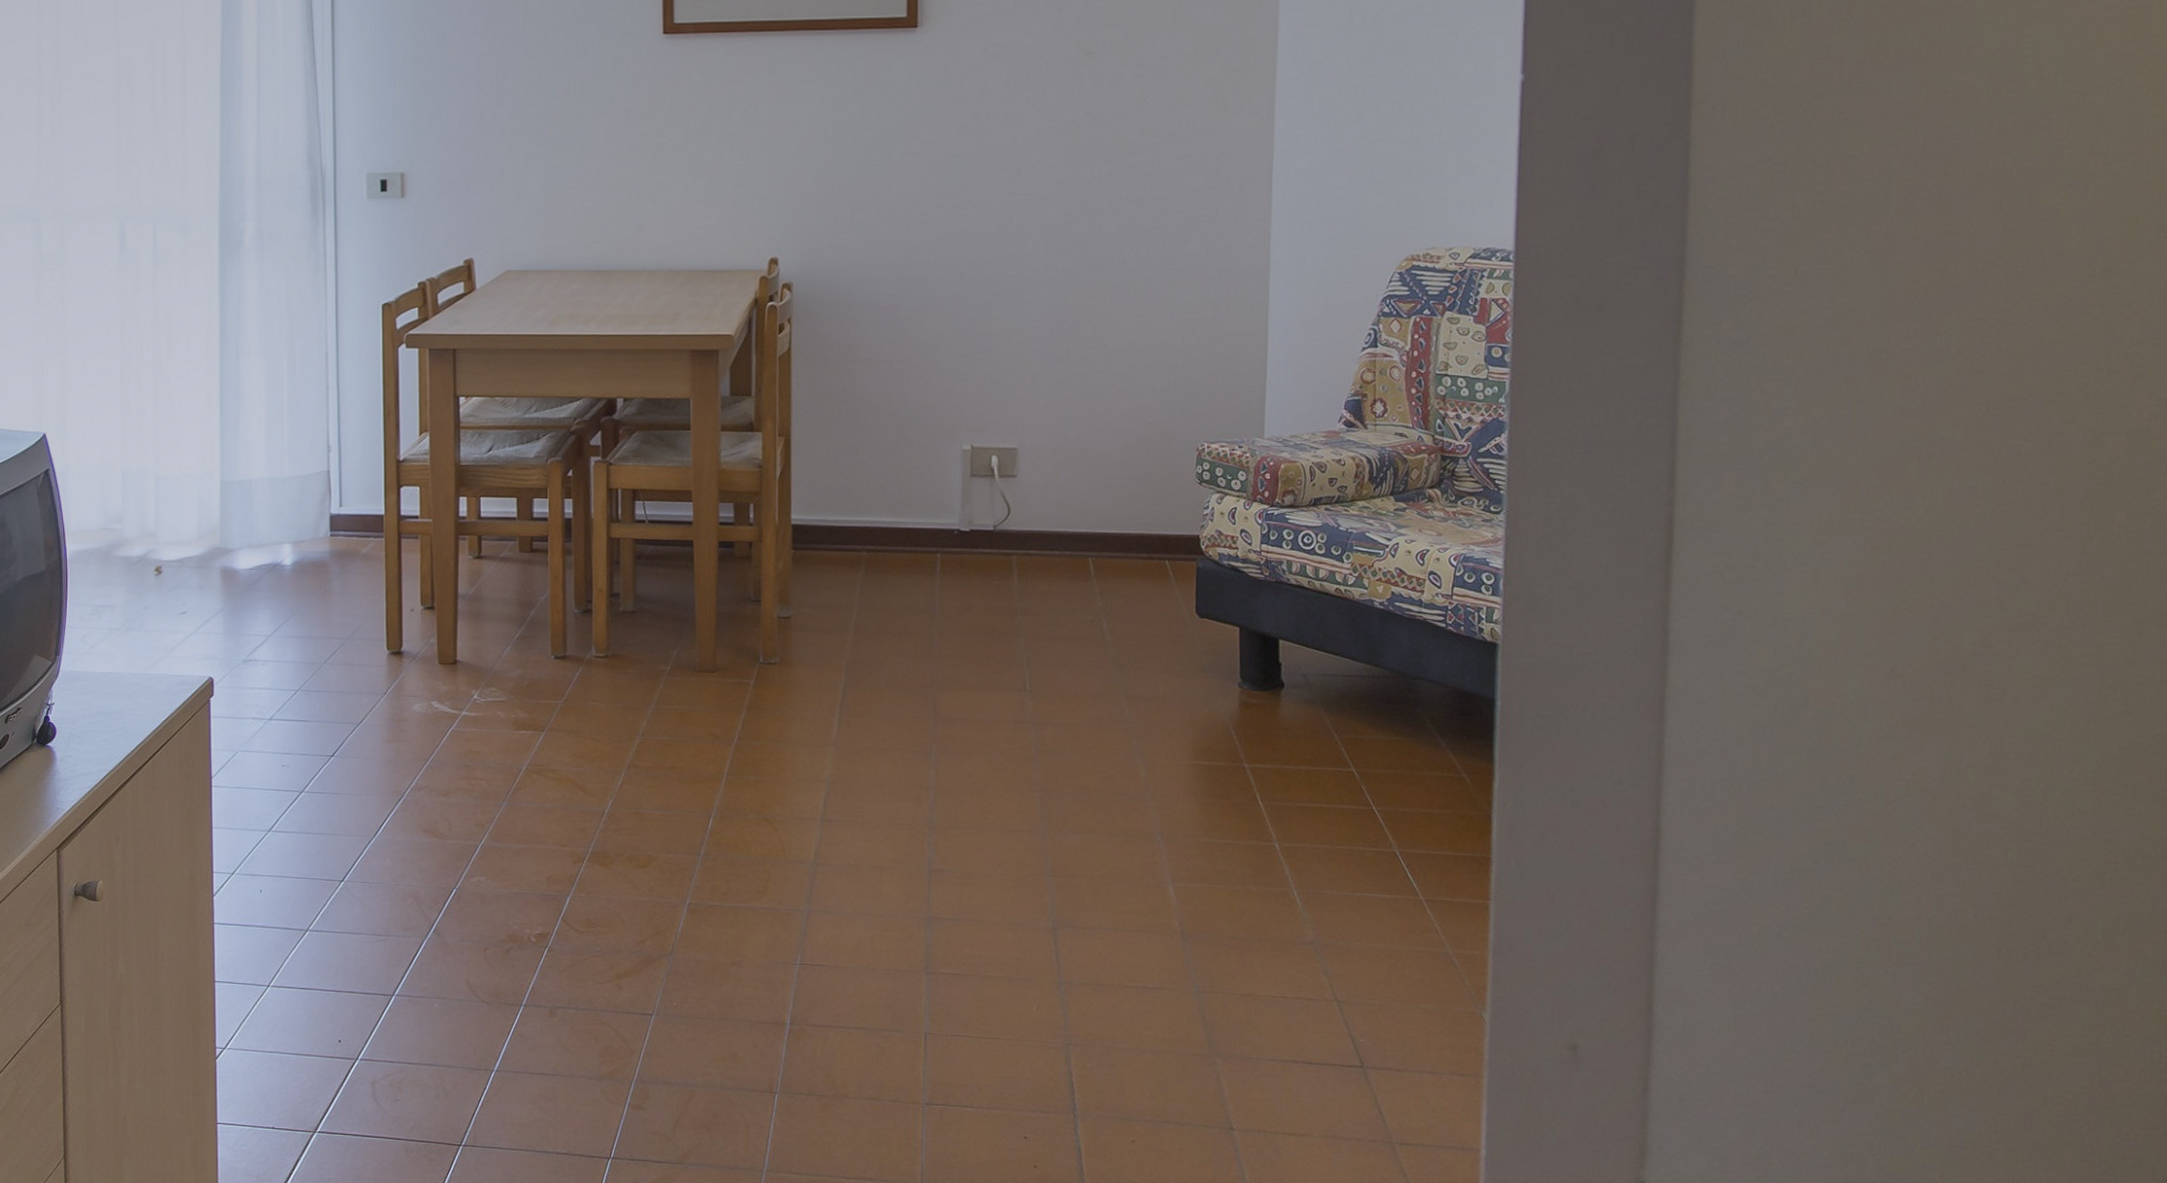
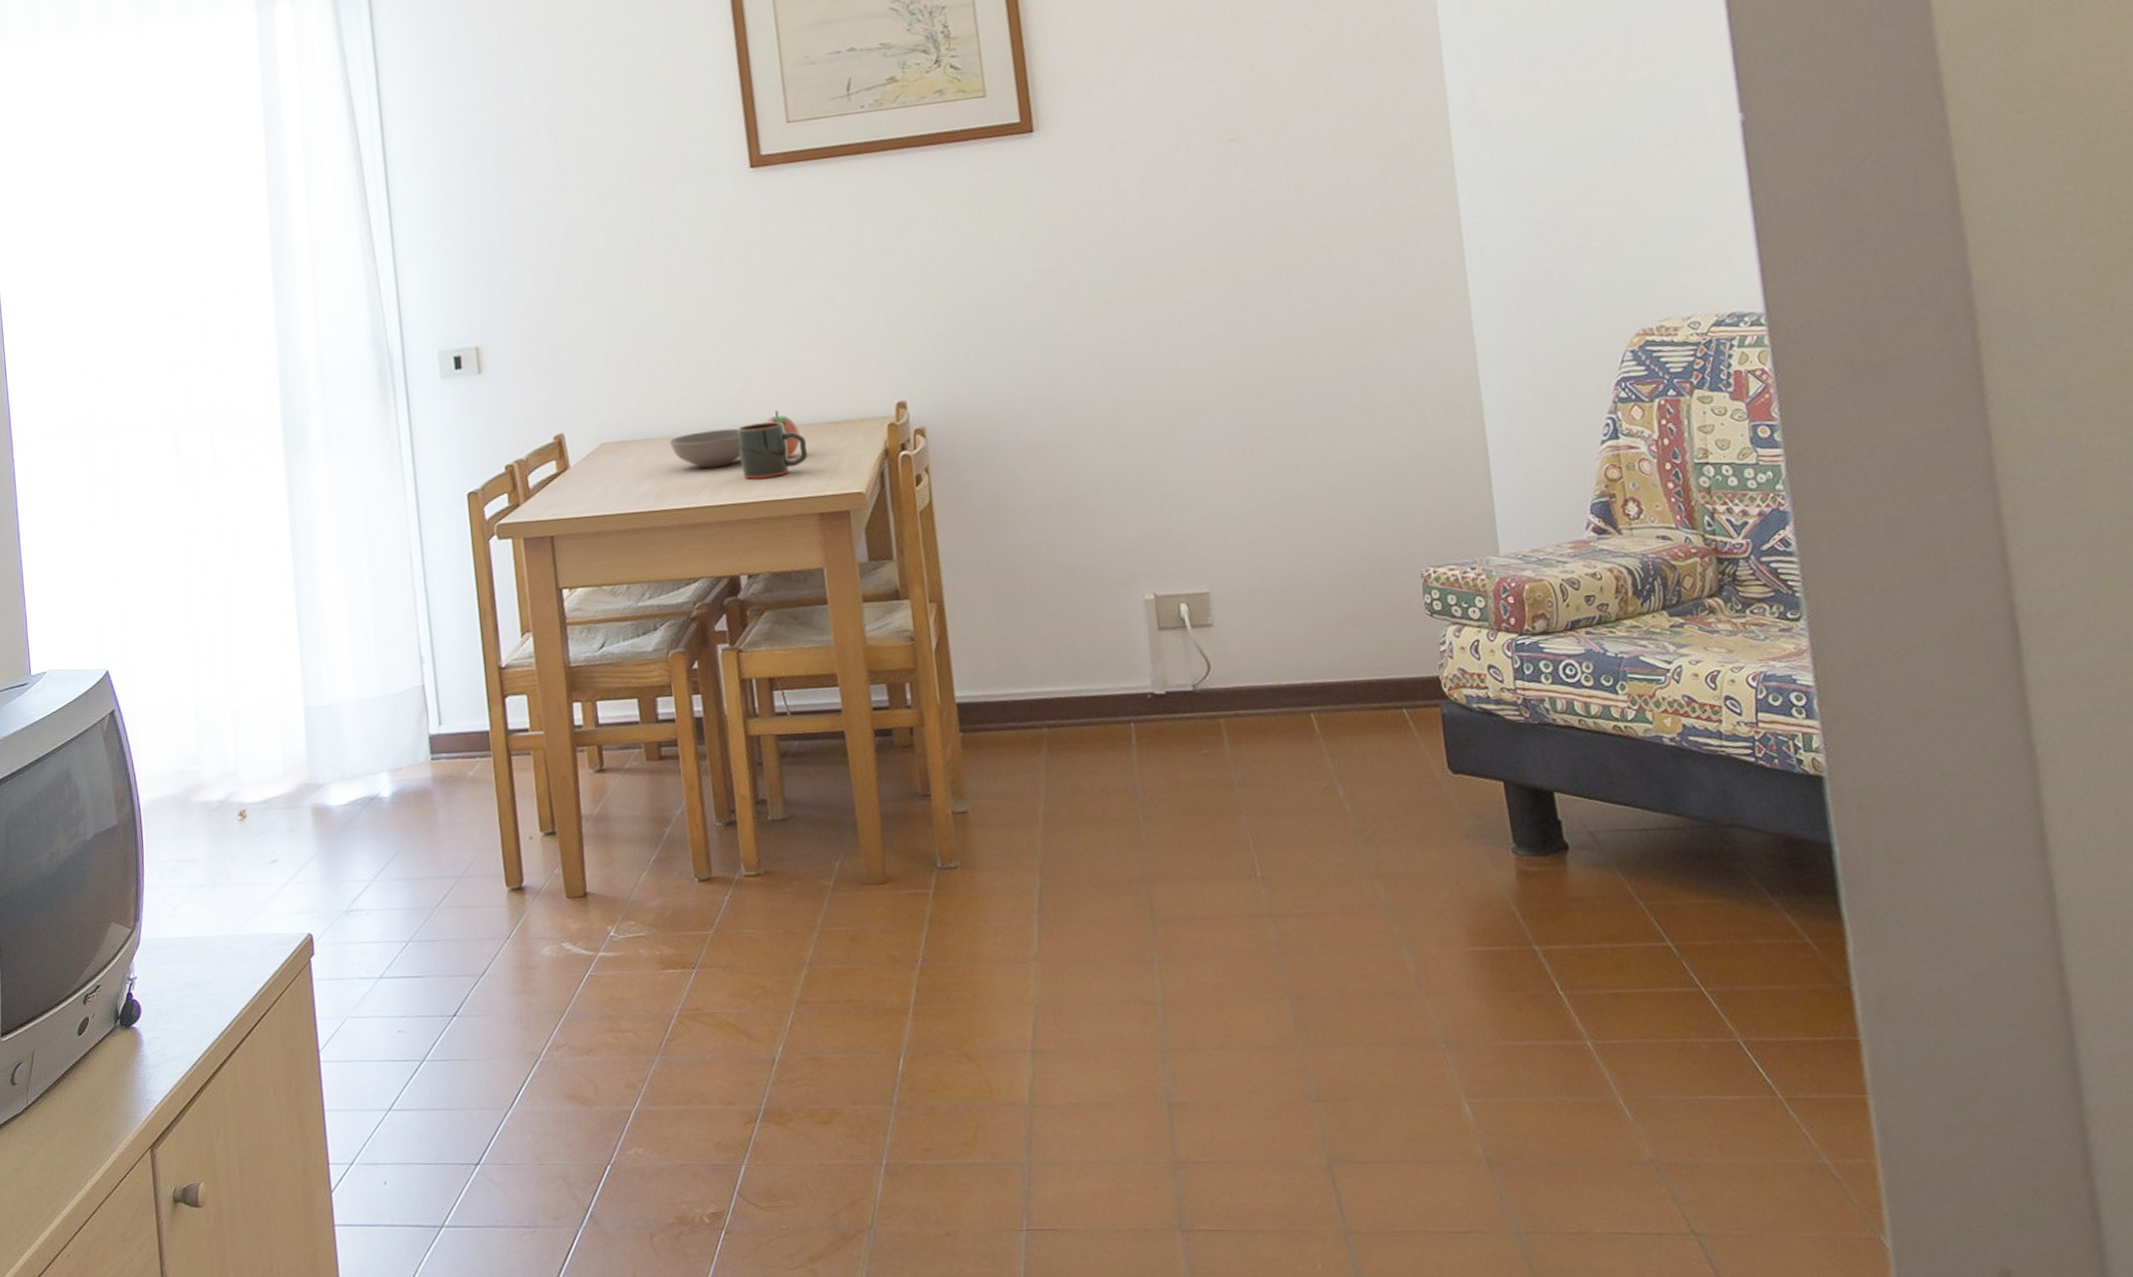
bowl: none [566,268,628,301] -> present [669,428,741,469]
mug: none [626,266,688,314] -> present [737,421,808,479]
fruit: none [651,255,682,297] -> present [763,410,800,456]

